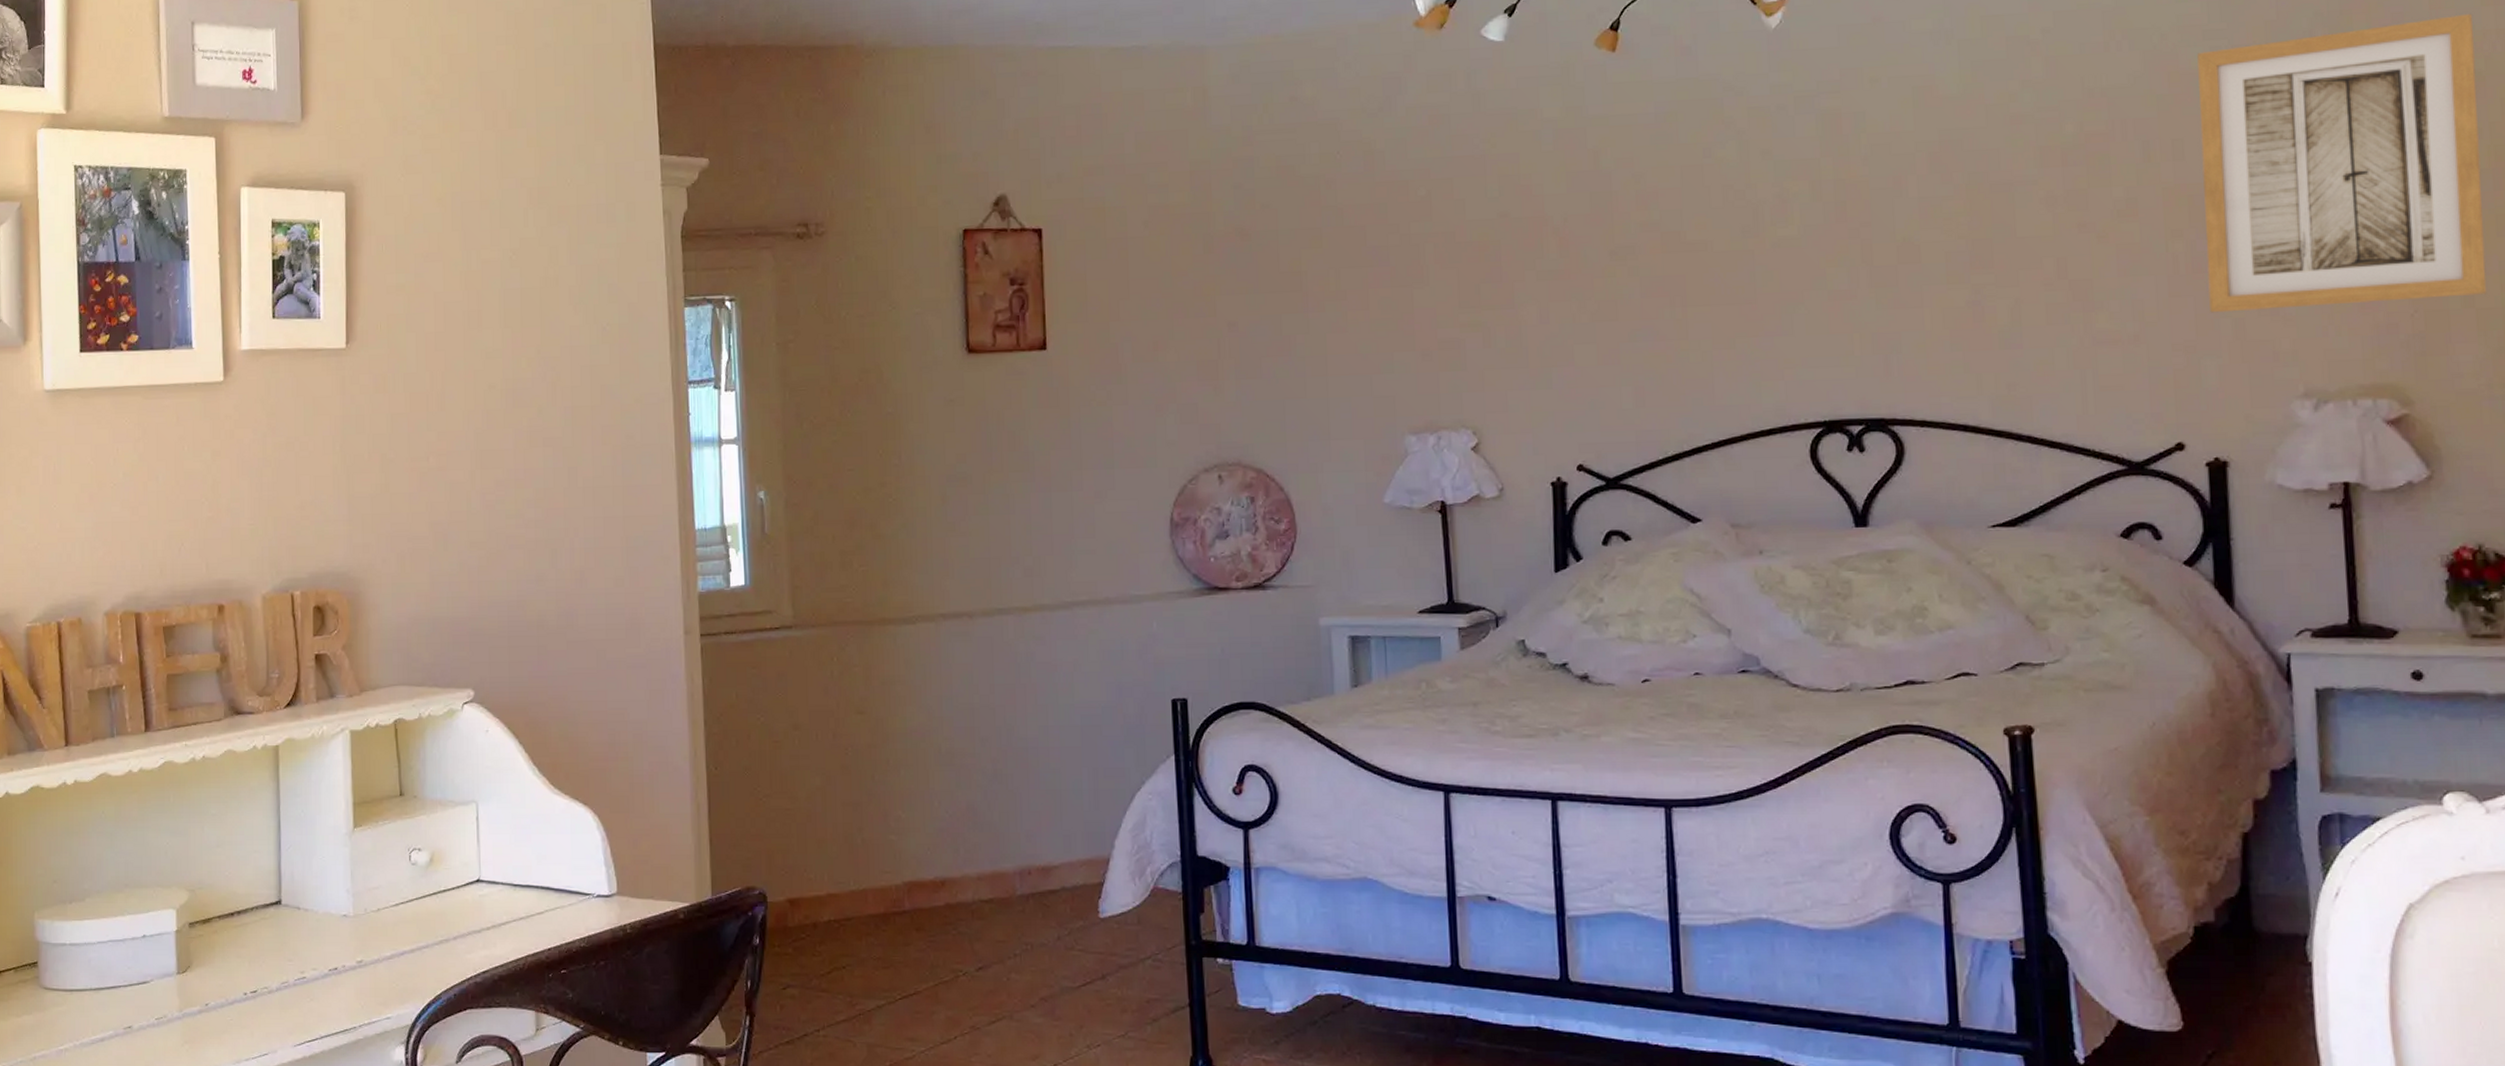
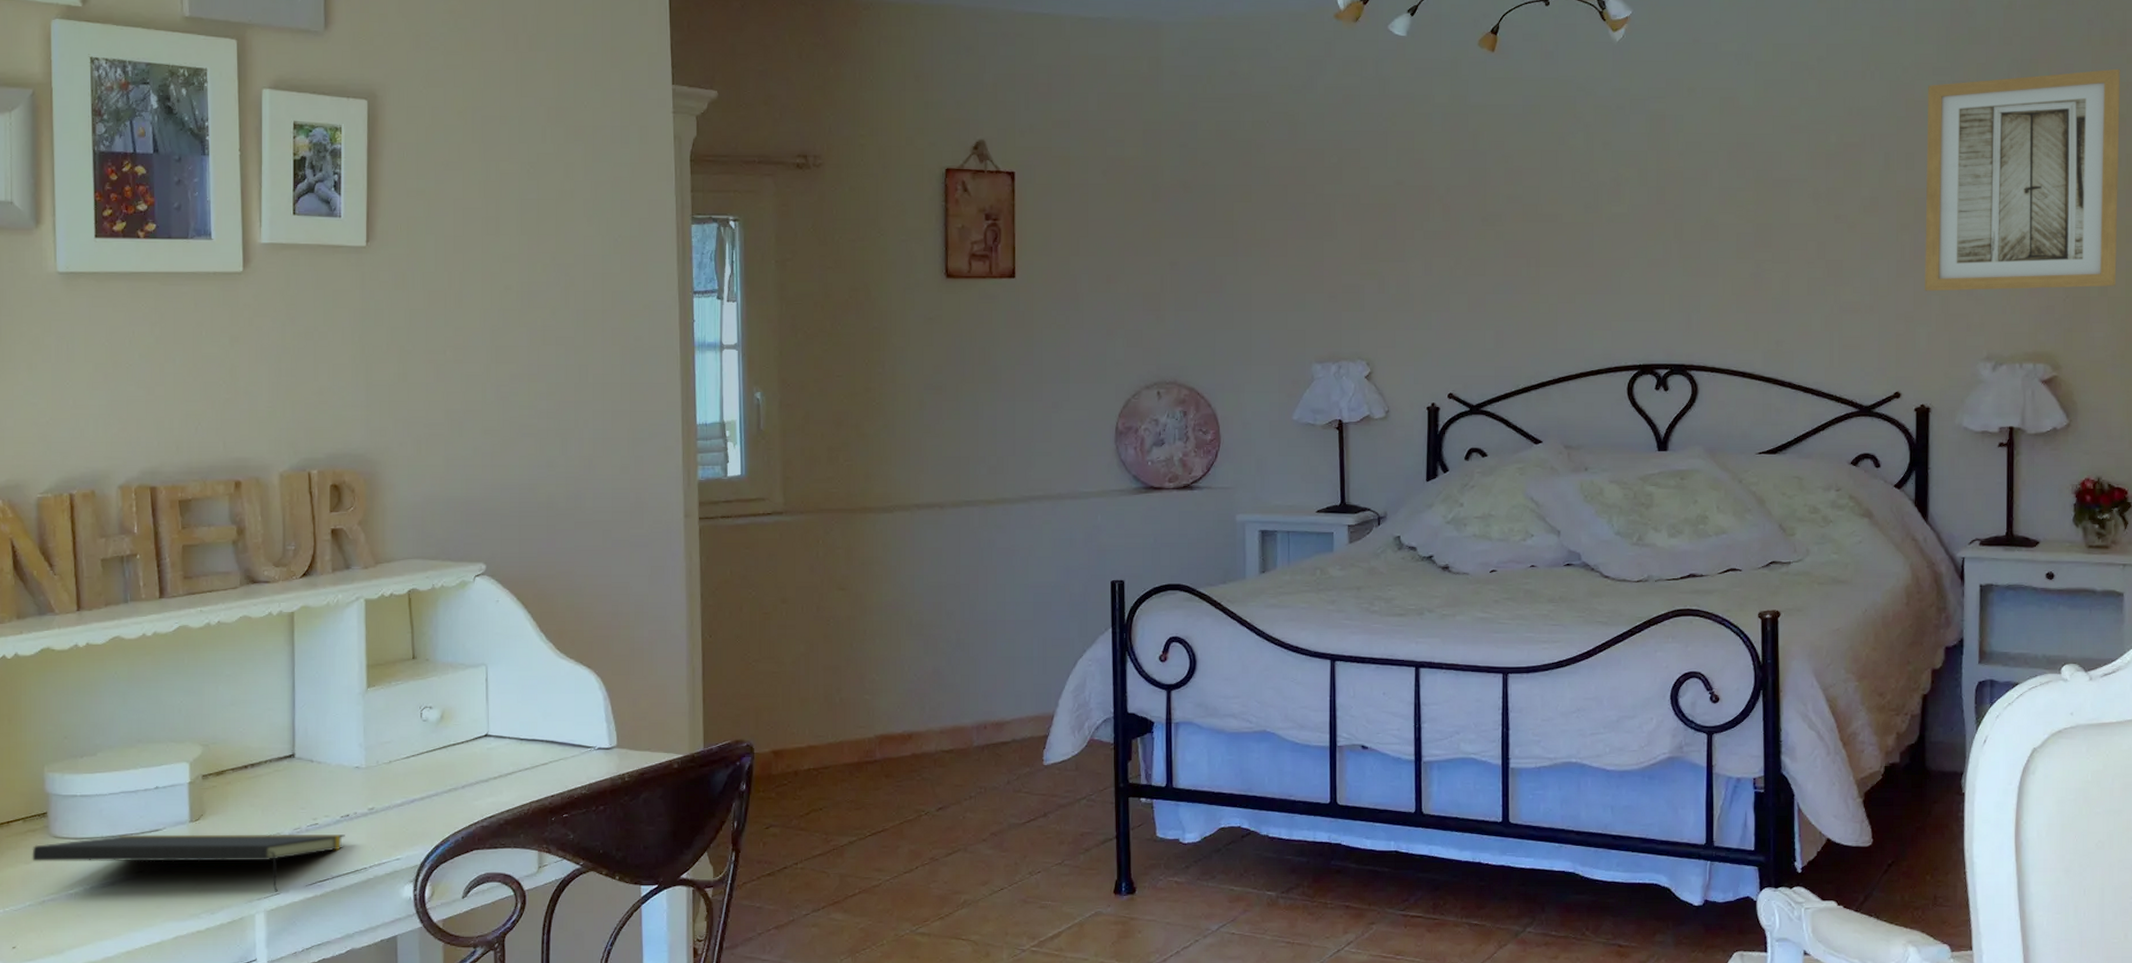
notepad: none [23,987,334,1052] -> present [32,834,345,892]

